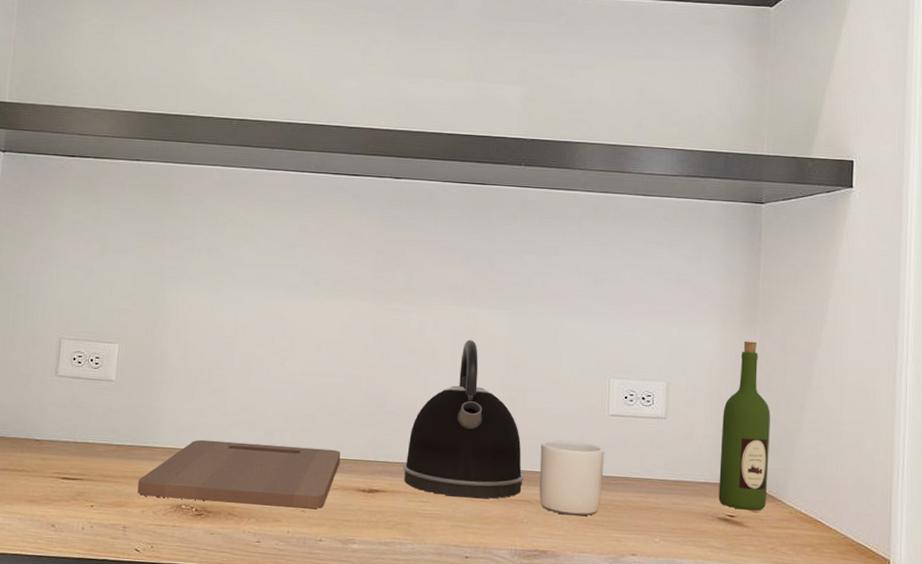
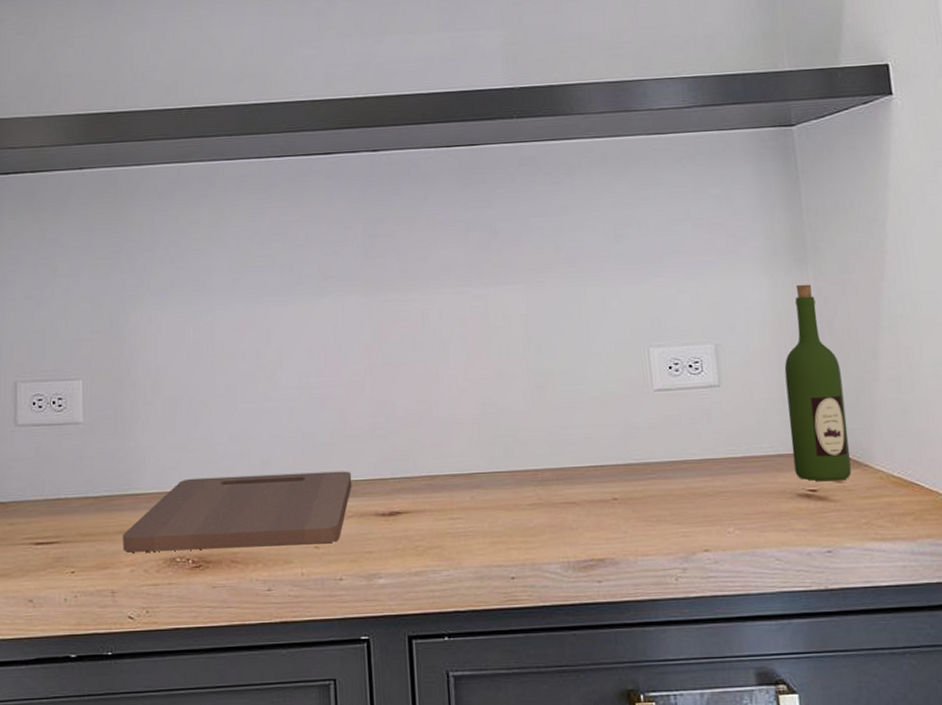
kettle: present [403,340,524,499] -> none [424,324,566,509]
mug: present [539,440,605,516] -> none [580,425,659,514]

